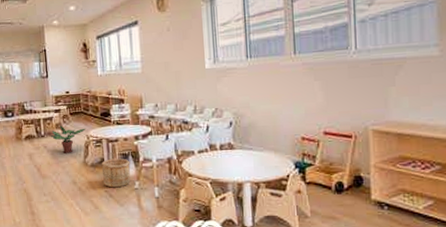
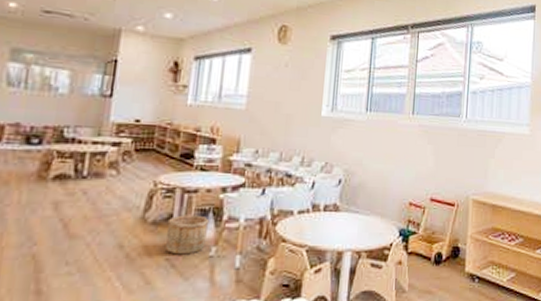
potted plant: present [51,126,87,153] -> none [97,165,156,204]

